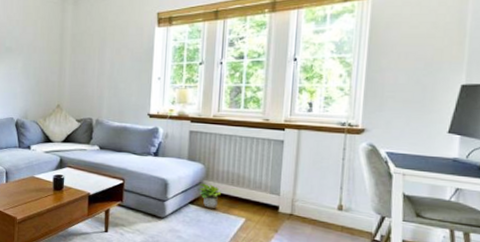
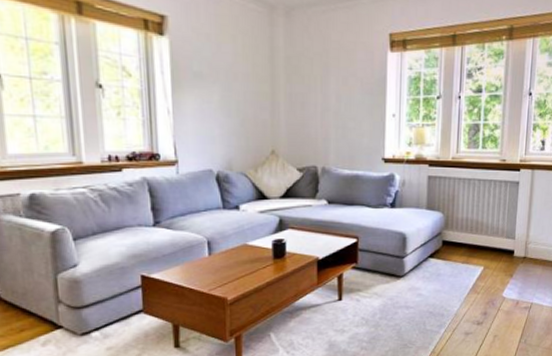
potted plant: present [198,183,222,209] -> none [437,234,461,261]

